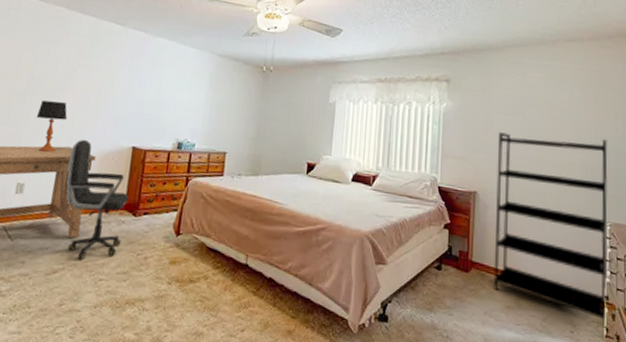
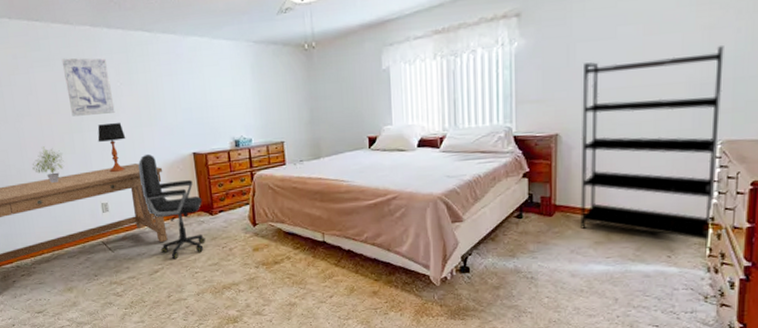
wall art: none [17,30,71,92] -> present [61,57,115,117]

